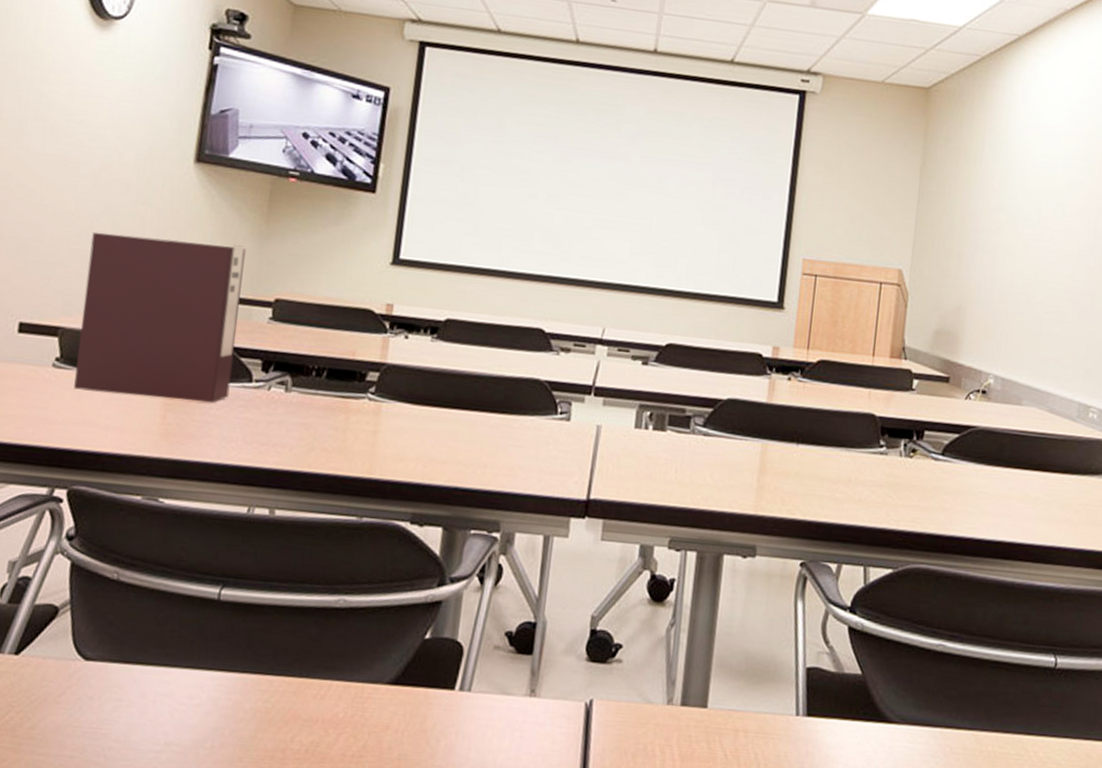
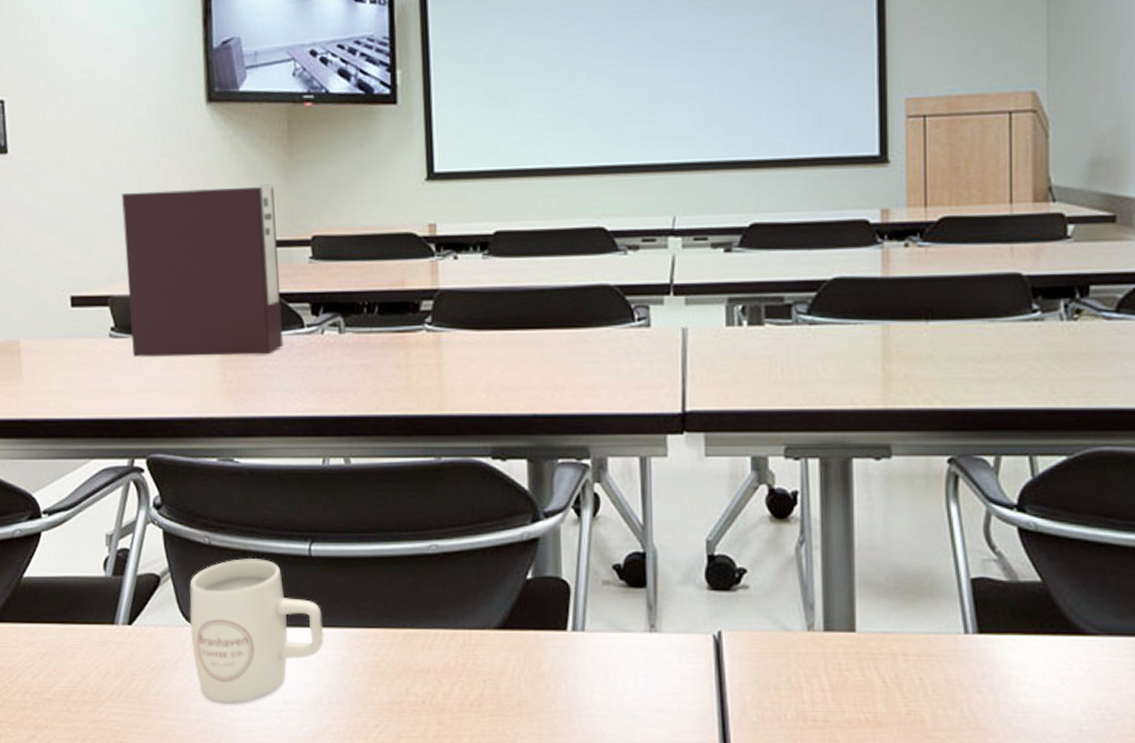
mug: none [78,596,221,743] -> present [188,557,324,704]

